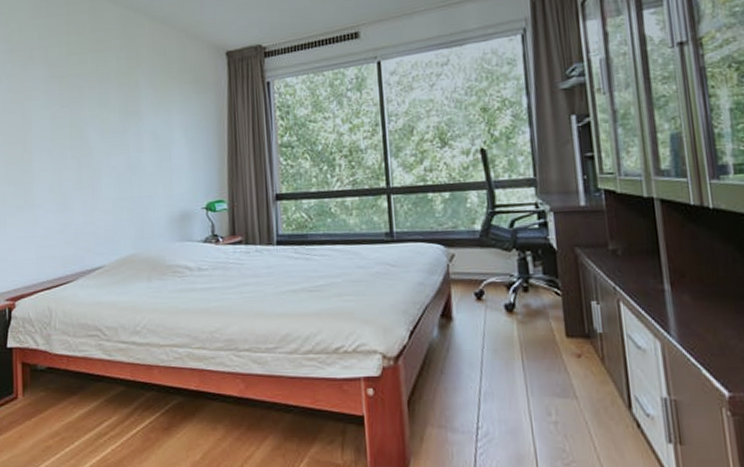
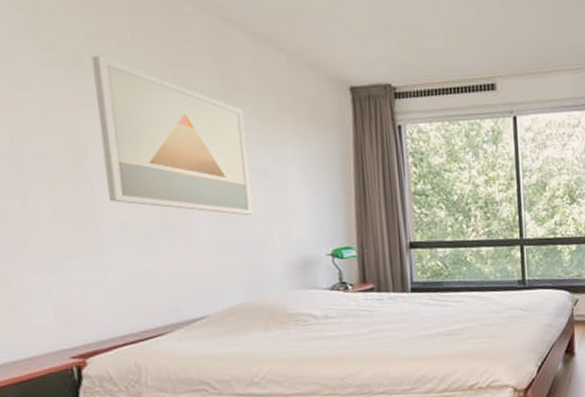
wall art: none [40,50,144,174] -> present [91,55,253,215]

